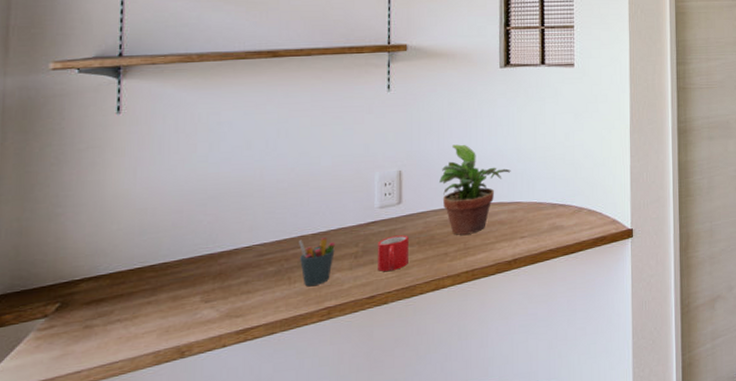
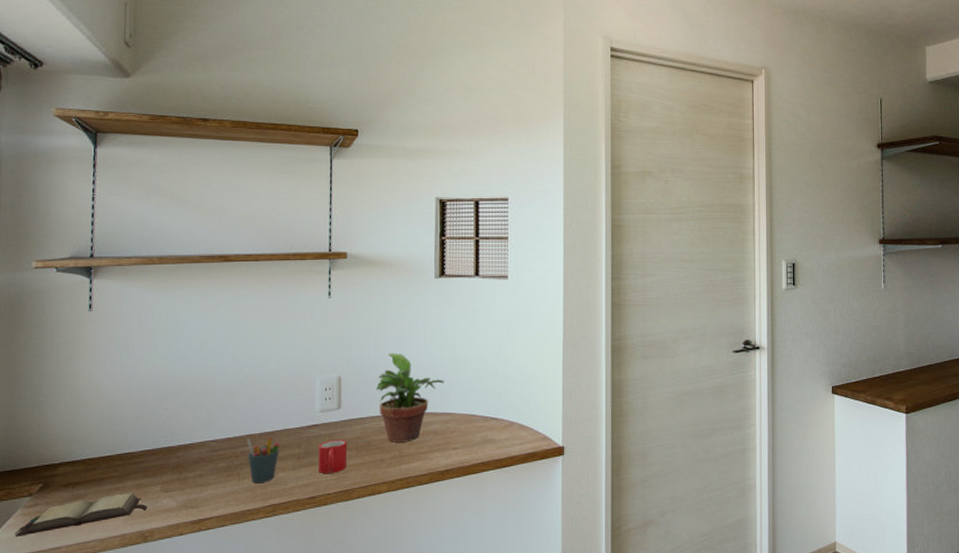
hardback book: none [25,306,185,363] -> present [14,493,148,537]

